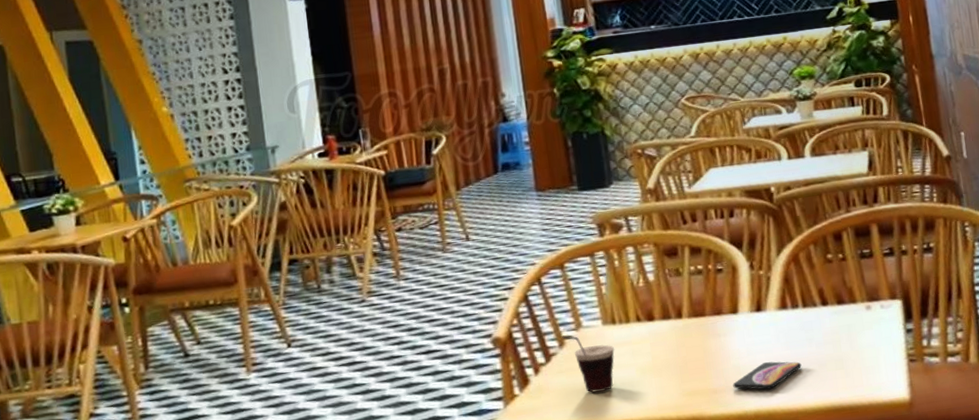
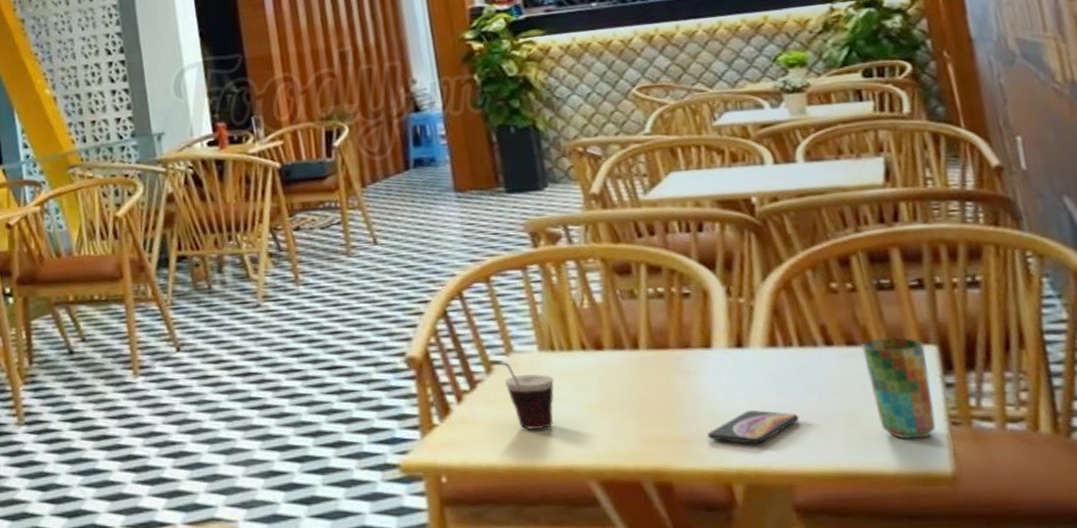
cup: none [848,295,899,376] -> present [861,338,936,439]

